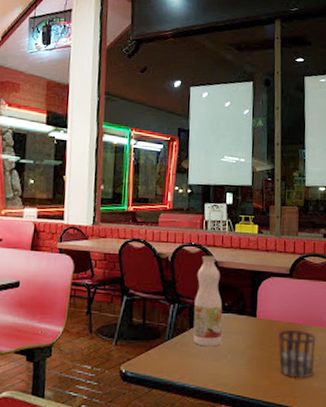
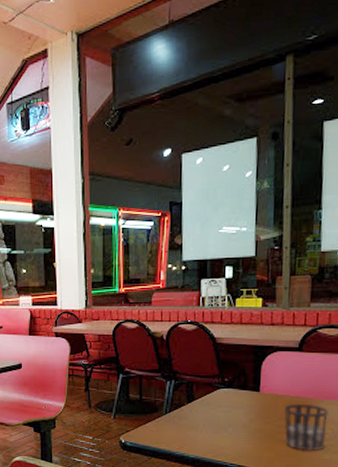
juice bottle: present [193,255,223,347] -> none [191,332,222,420]

